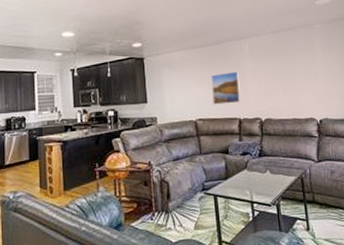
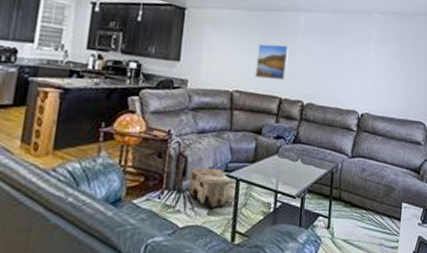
pouf: none [173,188,217,224] -> present [188,168,239,209]

